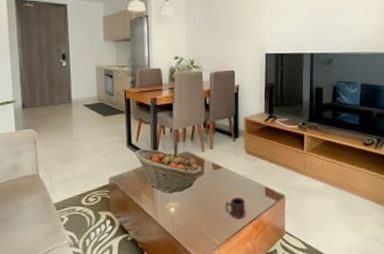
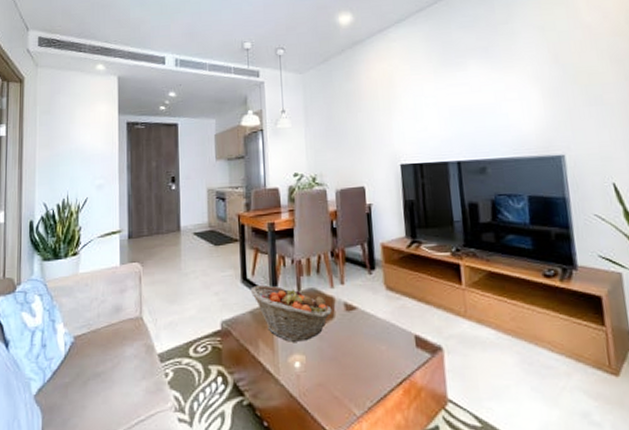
mug: present [225,197,246,219] -> none [364,348,392,380]

